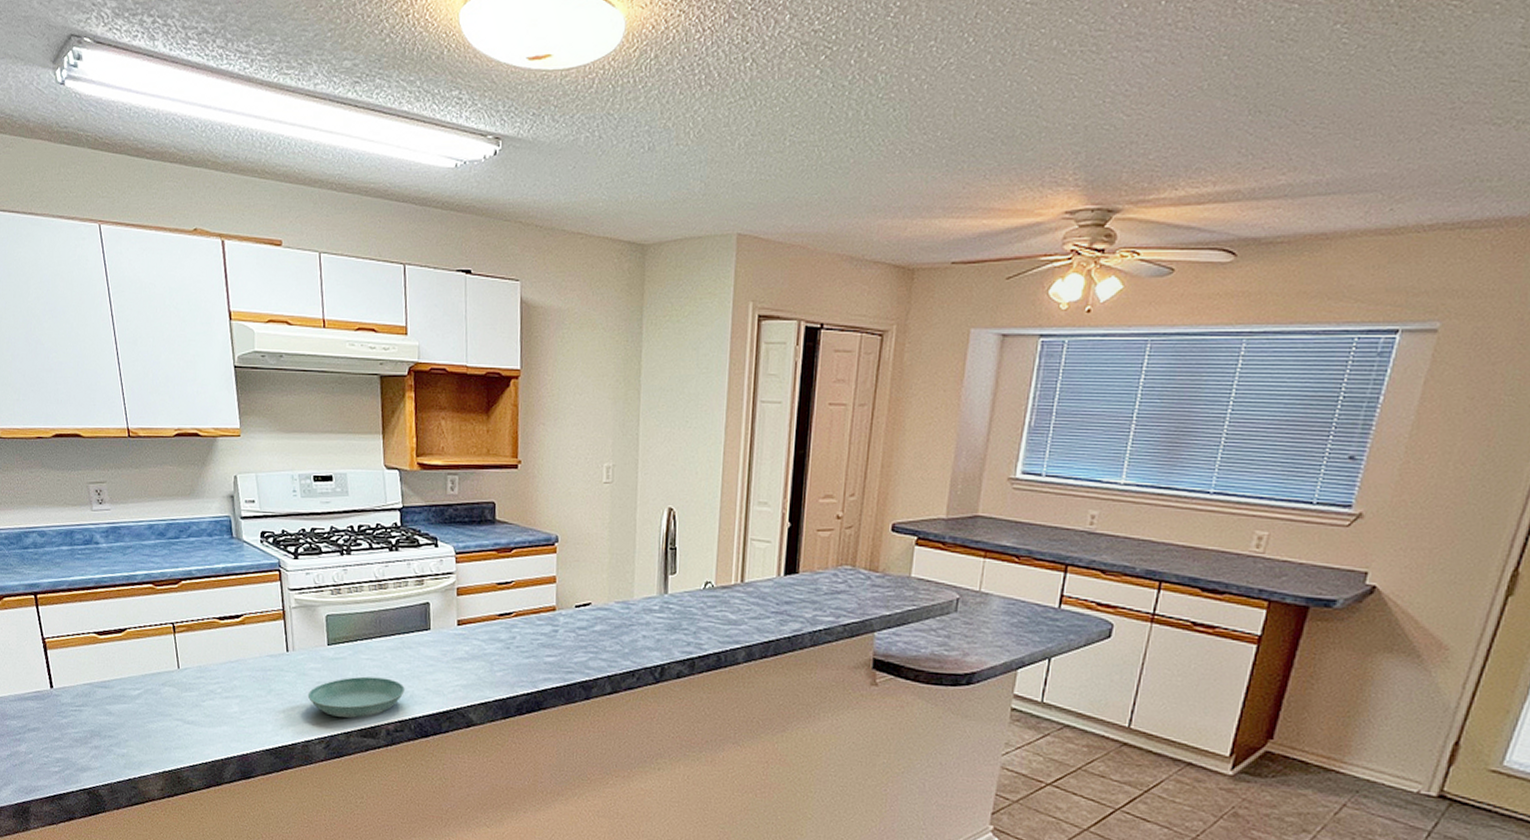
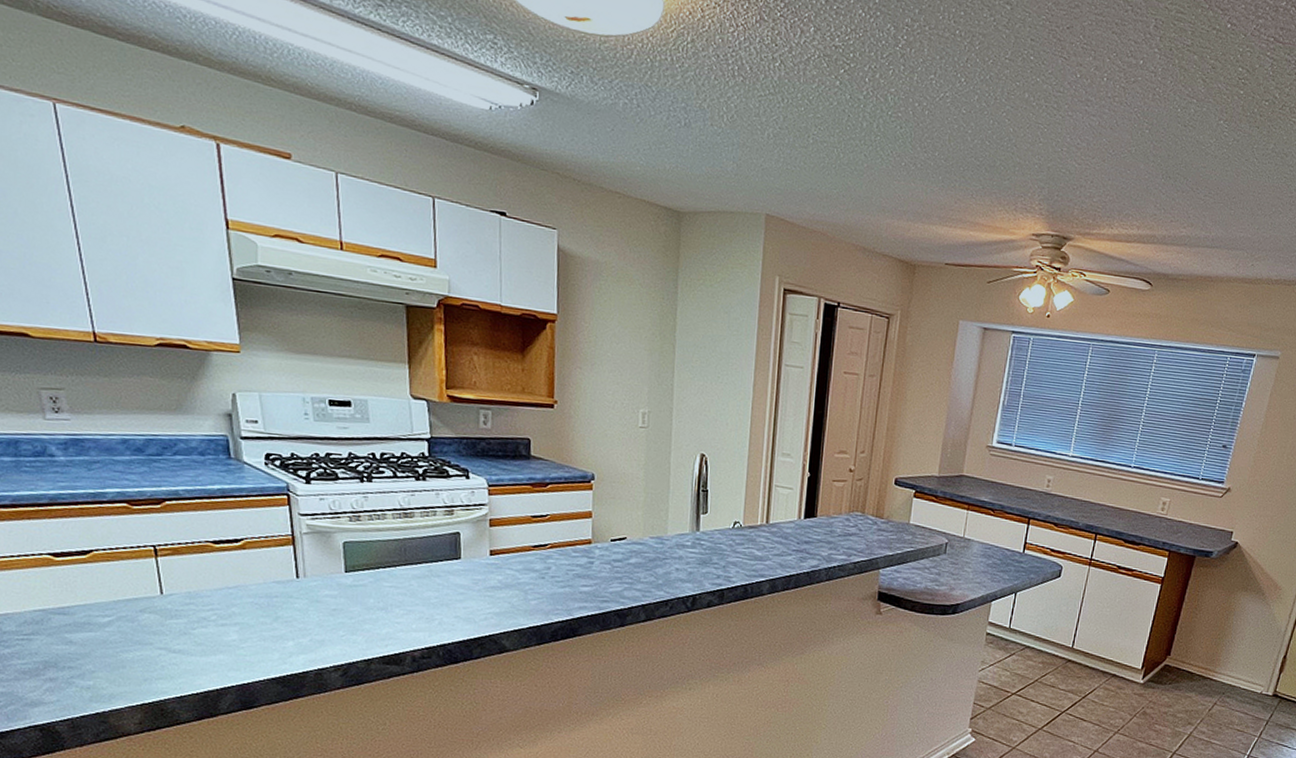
saucer: present [307,676,405,718] -> none [321,604,433,645]

